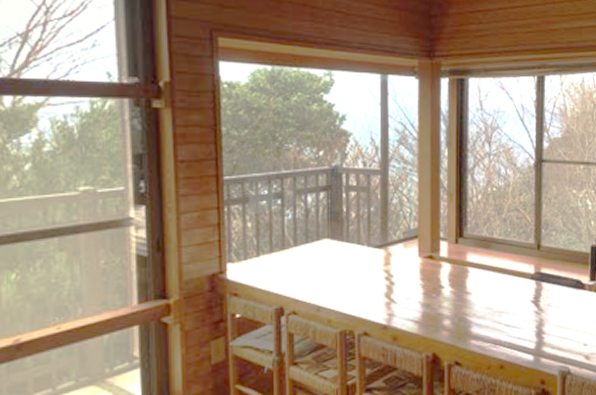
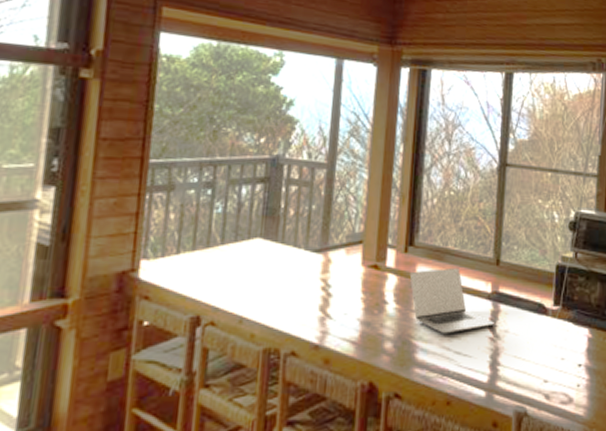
laptop: none [461,254,539,311] -> present [409,267,496,334]

